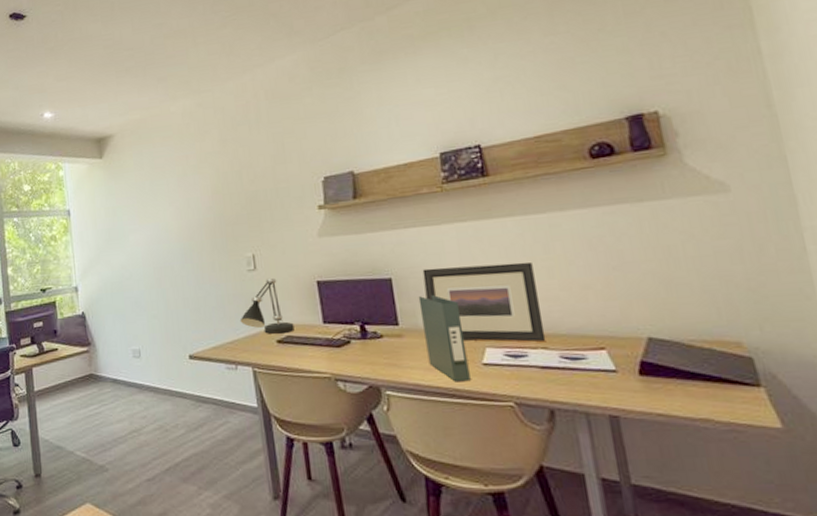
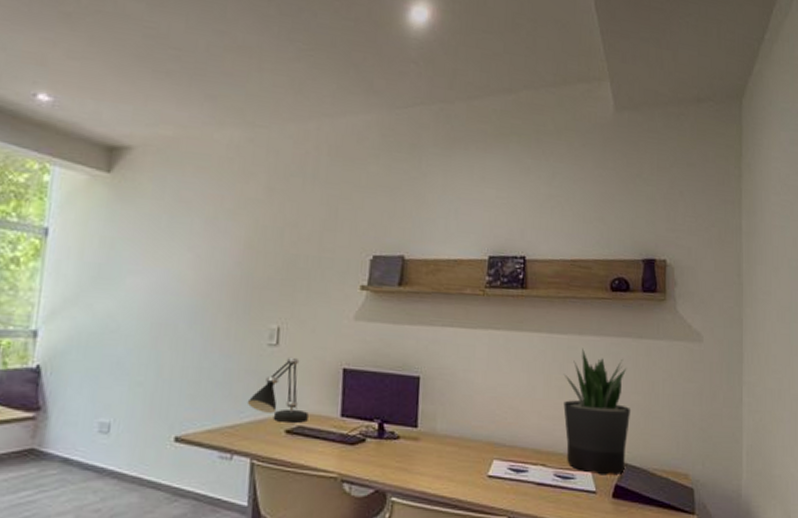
binder: present [418,295,471,382] -> none [439,400,477,493]
picture frame: present [422,262,546,342] -> none [449,371,548,458]
planter: none [551,223,650,352] -> present [563,348,631,474]

